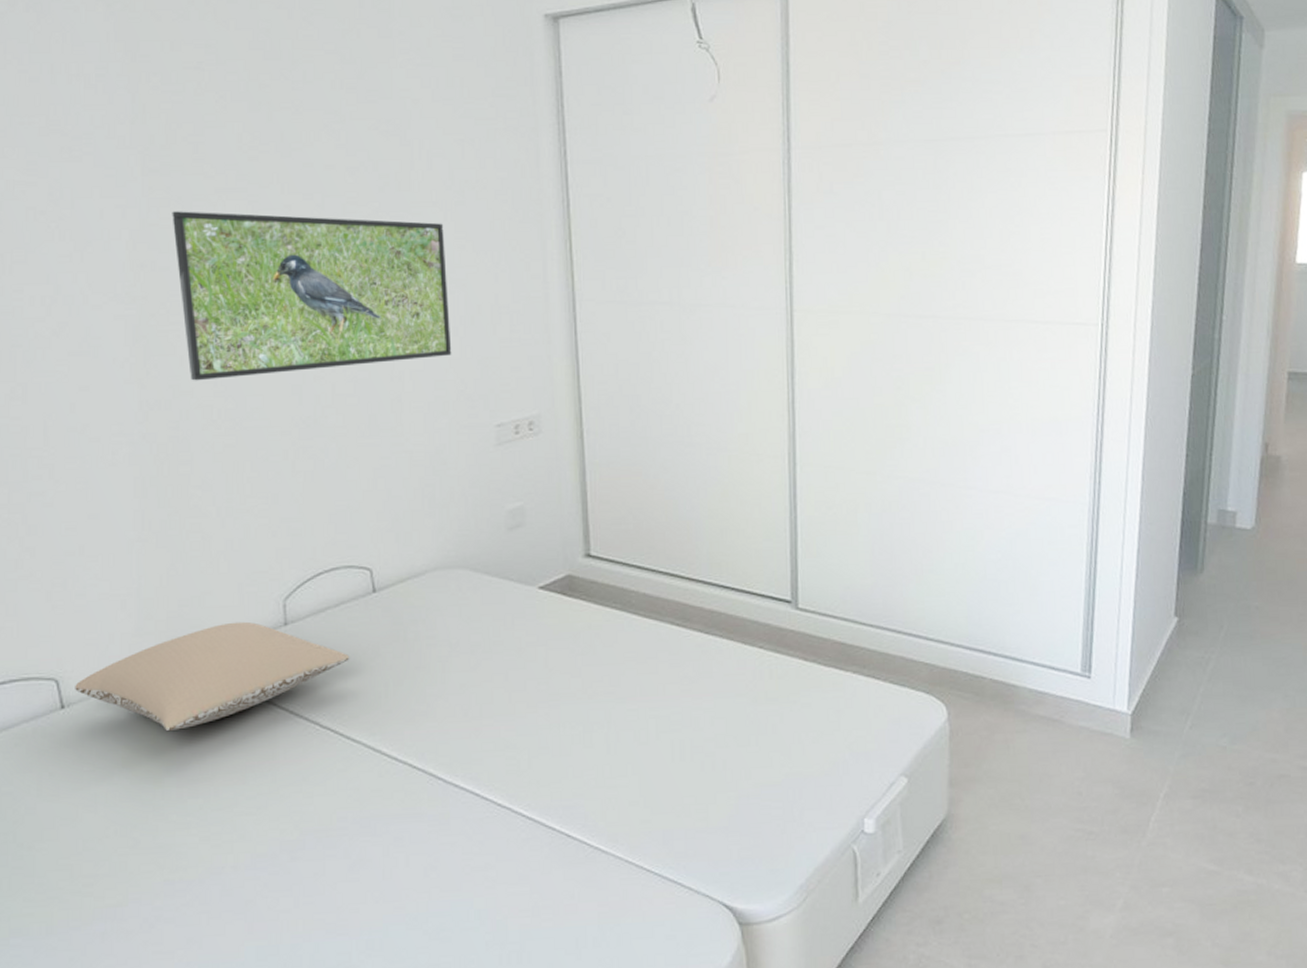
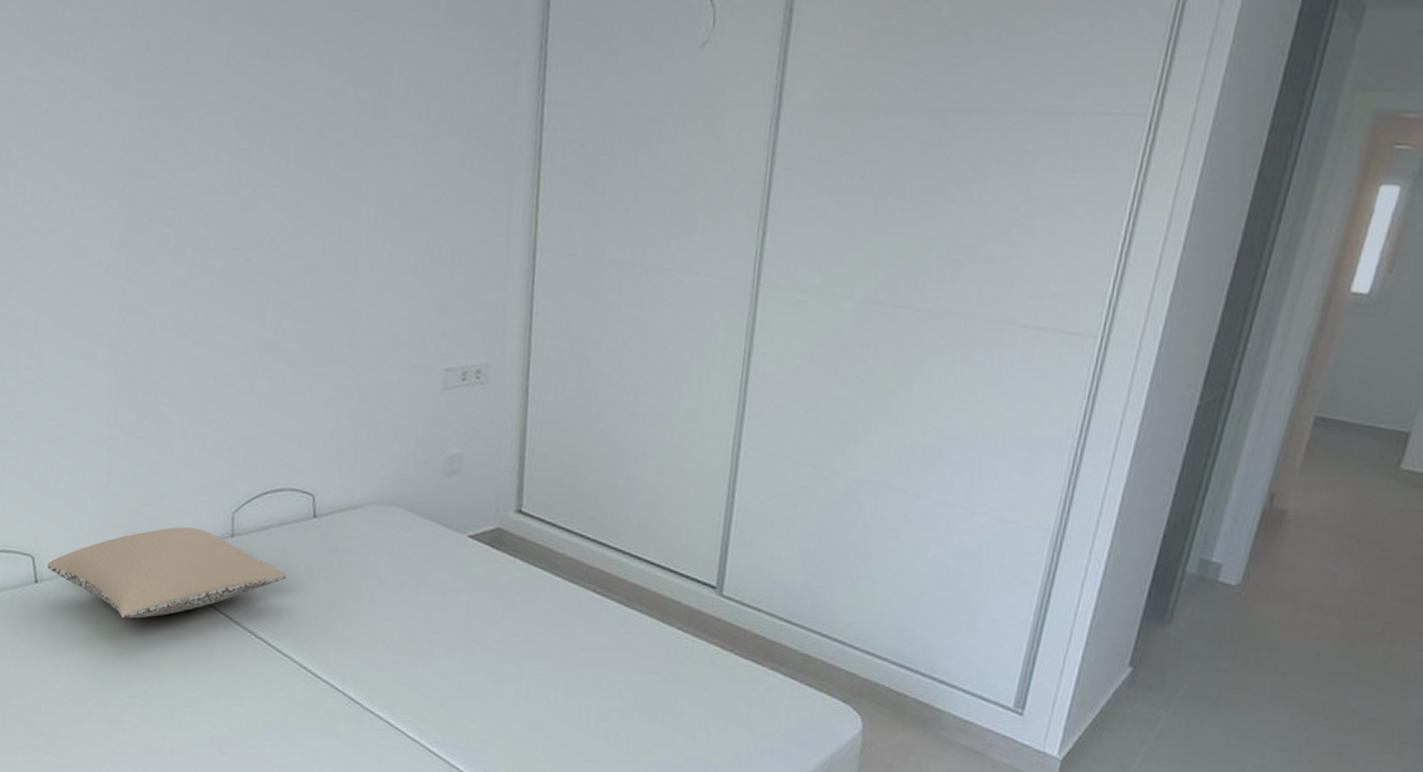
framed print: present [172,211,452,381] -> none [161,120,415,294]

